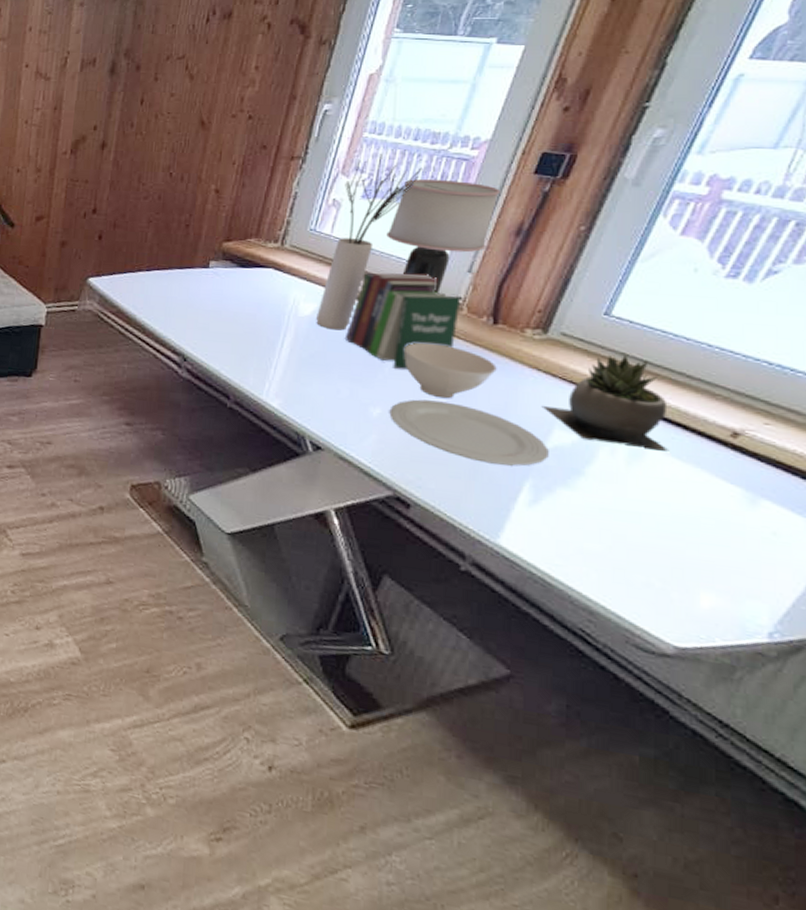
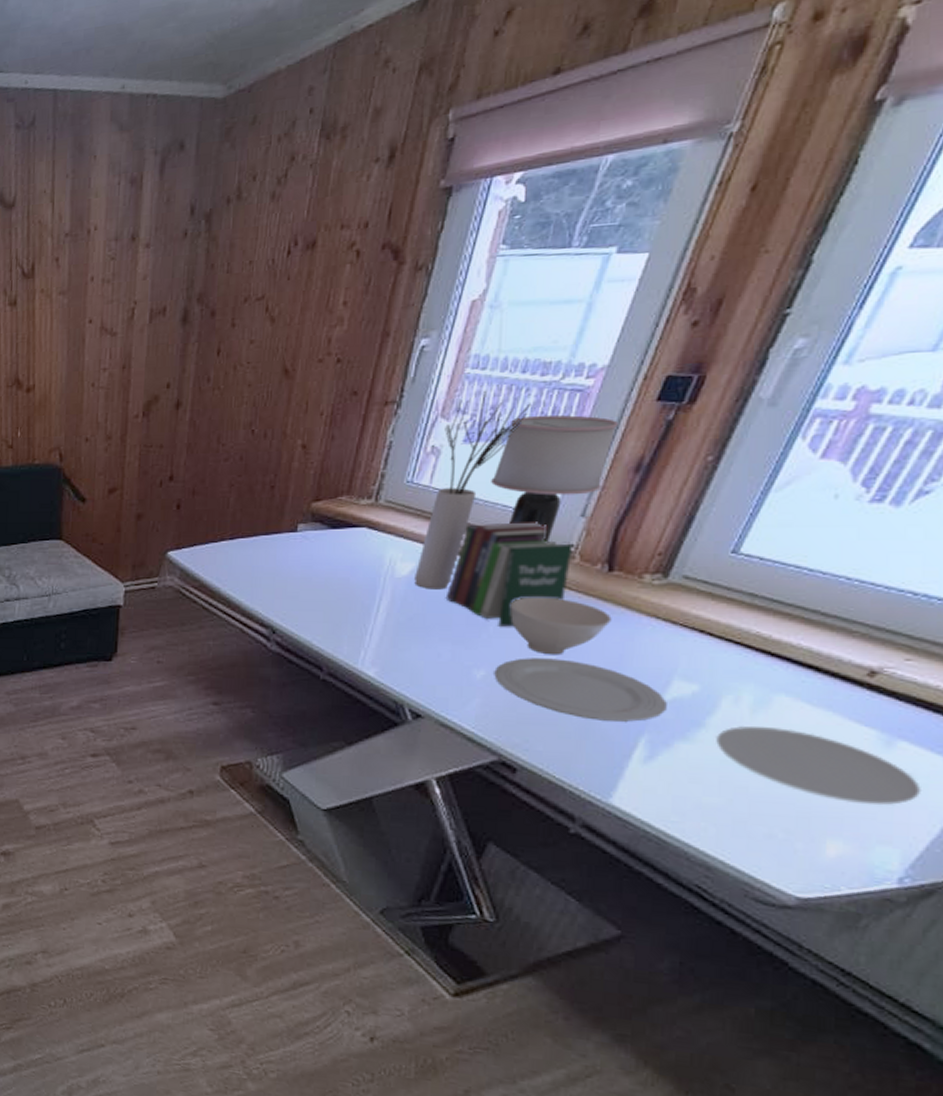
succulent plant: present [541,354,669,452] -> none [660,594,799,696]
plate: none [595,476,786,562] -> present [716,725,923,806]

